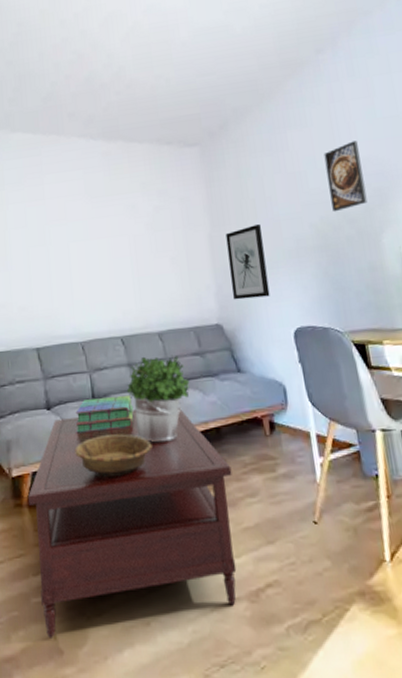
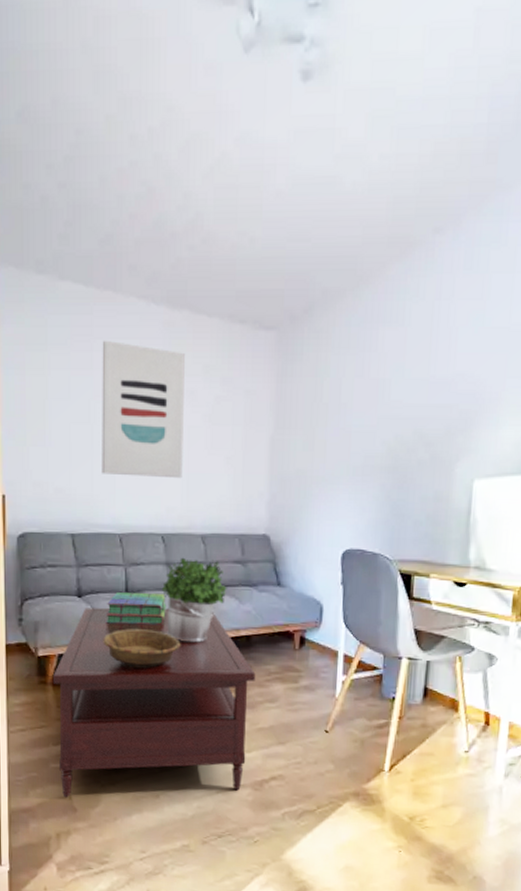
wall art: none [51,174,134,289] -> present [102,340,185,479]
wall art: present [225,224,270,300] -> none [285,433,329,513]
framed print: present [323,140,368,212] -> none [410,351,455,431]

